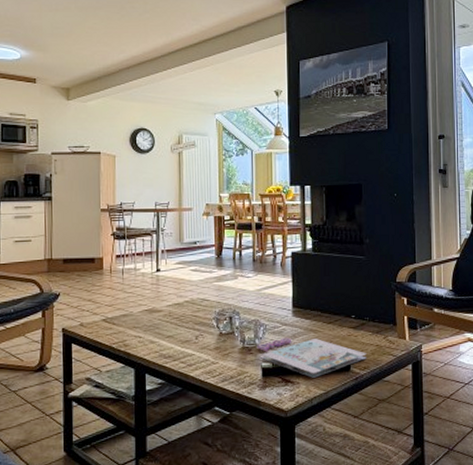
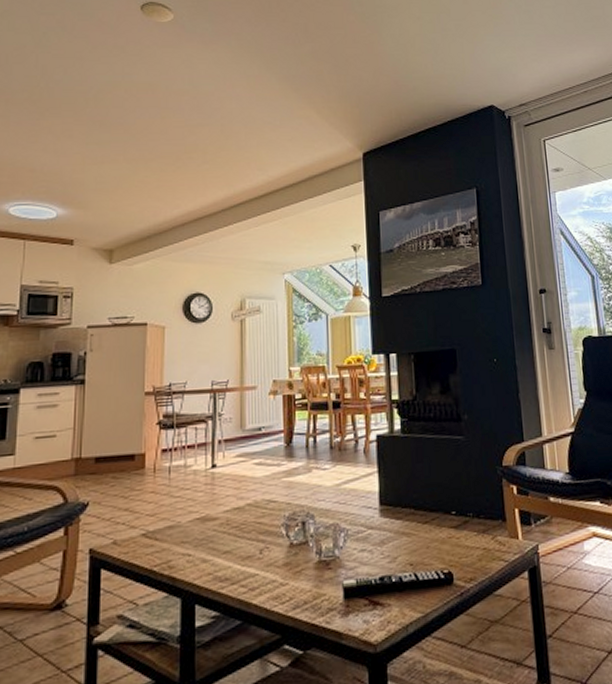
magazine: present [257,337,367,378] -> none [336,544,473,597]

